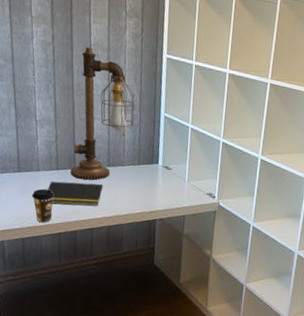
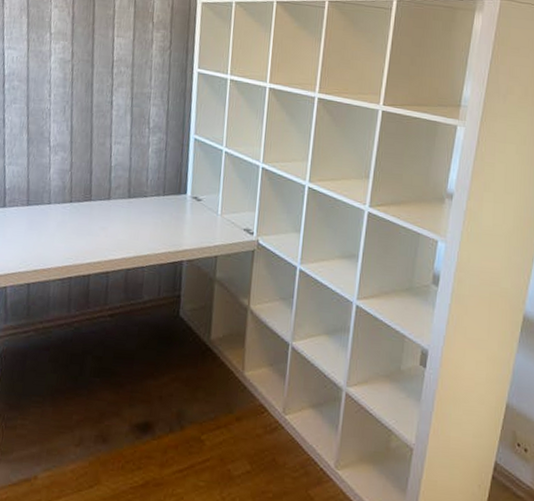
coffee cup: present [32,188,54,223] -> none [41,224,66,266]
notepad: present [47,181,104,206] -> none [58,215,123,245]
desk lamp: present [70,47,135,180] -> none [85,63,161,214]

